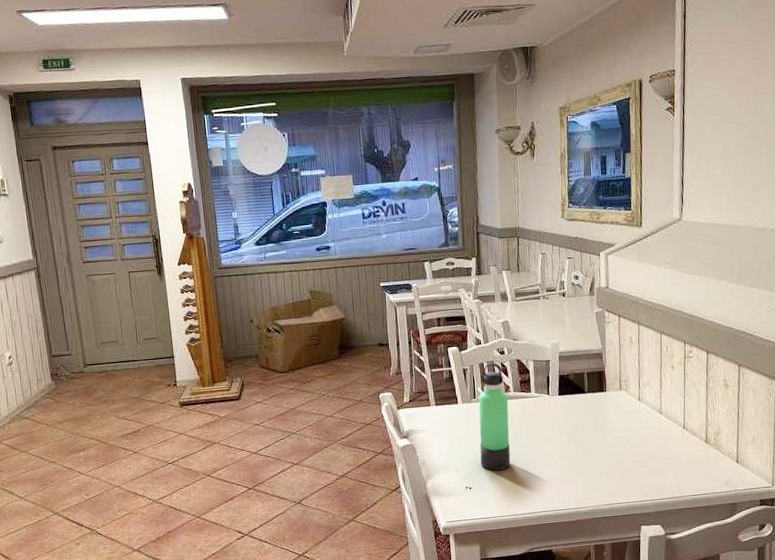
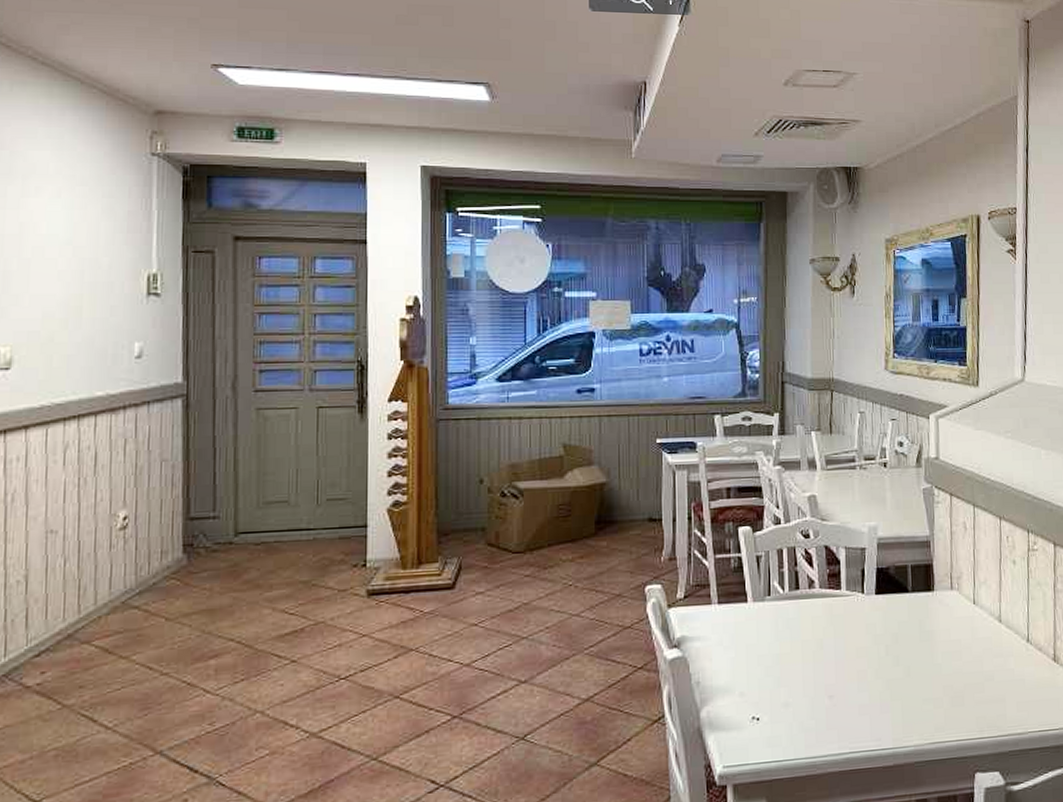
thermos bottle: present [478,362,511,471] -> none [773,548,812,695]

